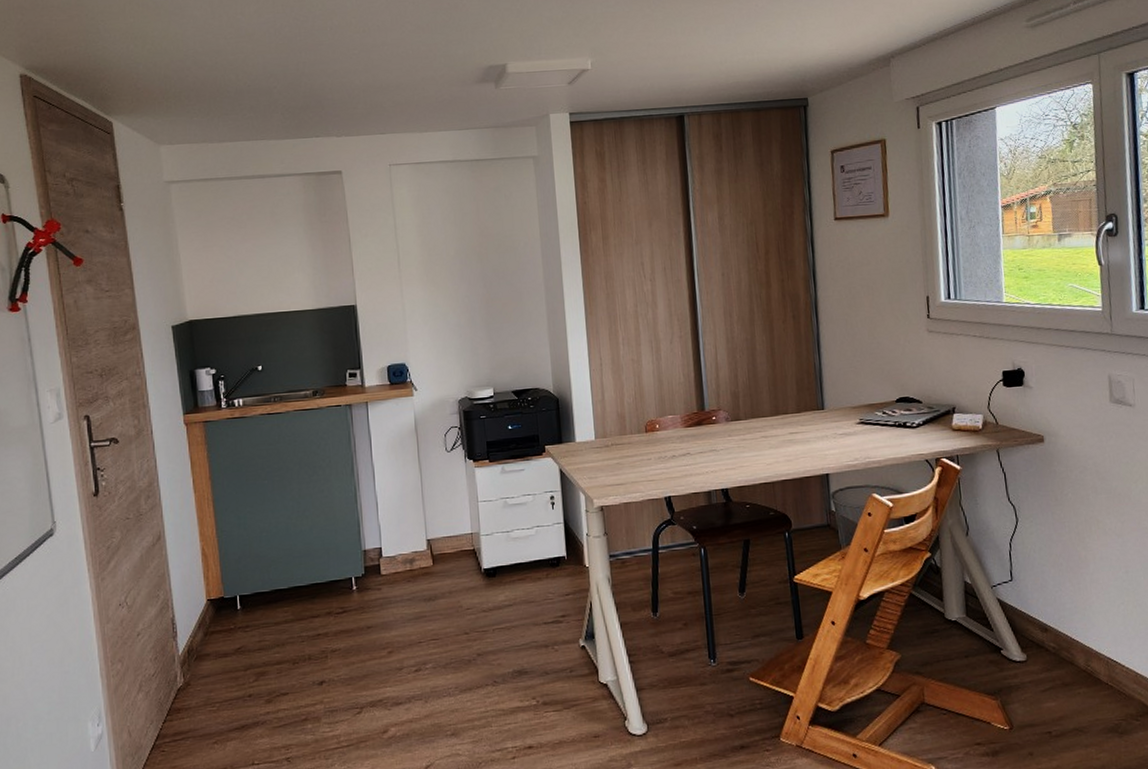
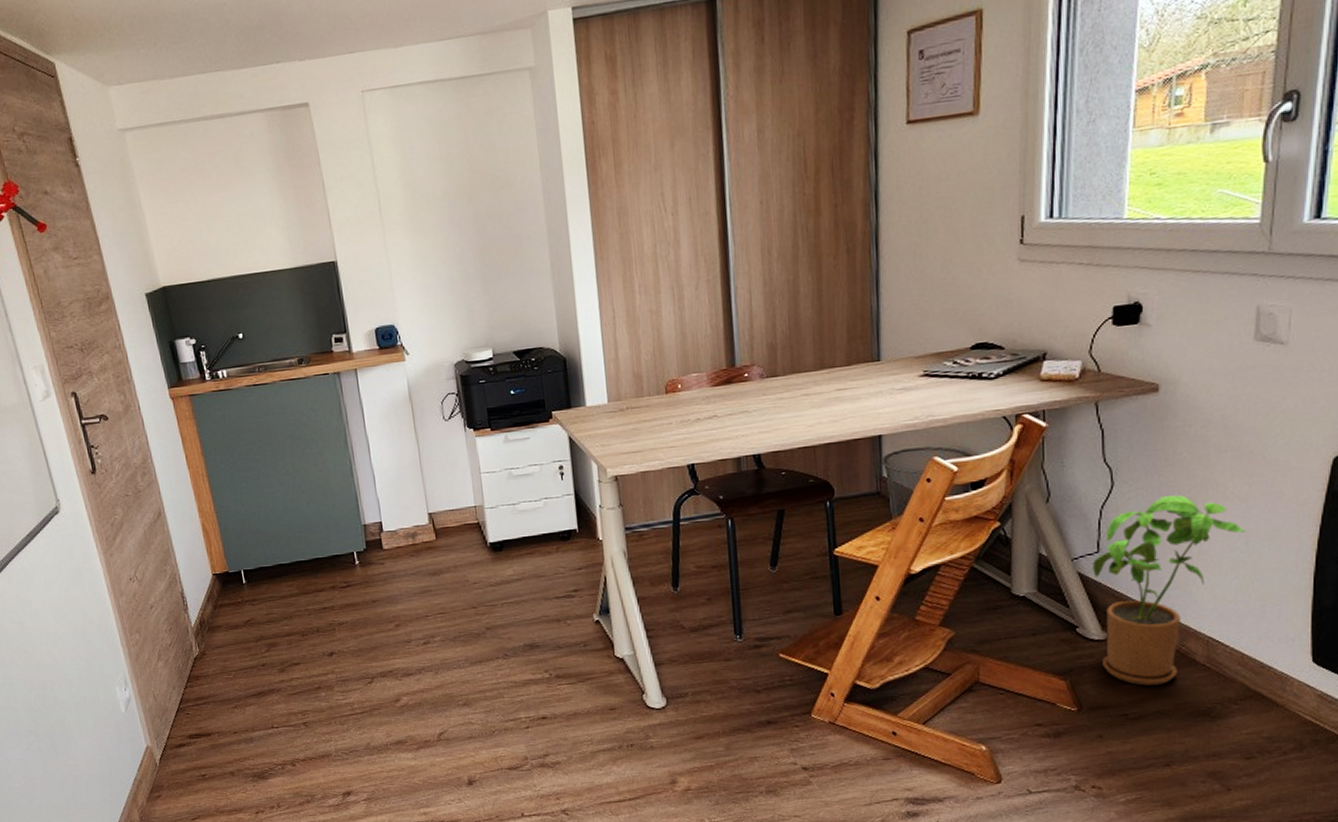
house plant: none [1008,530,1125,704] -> present [1093,495,1246,686]

